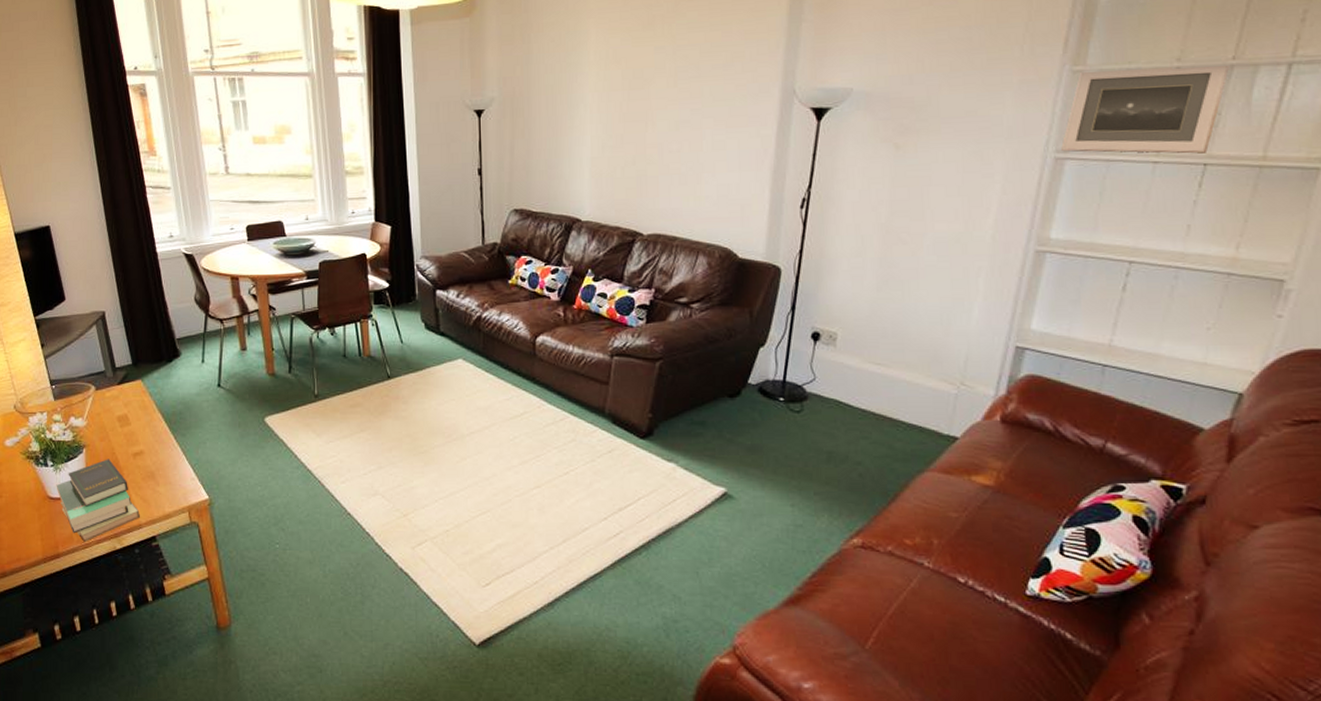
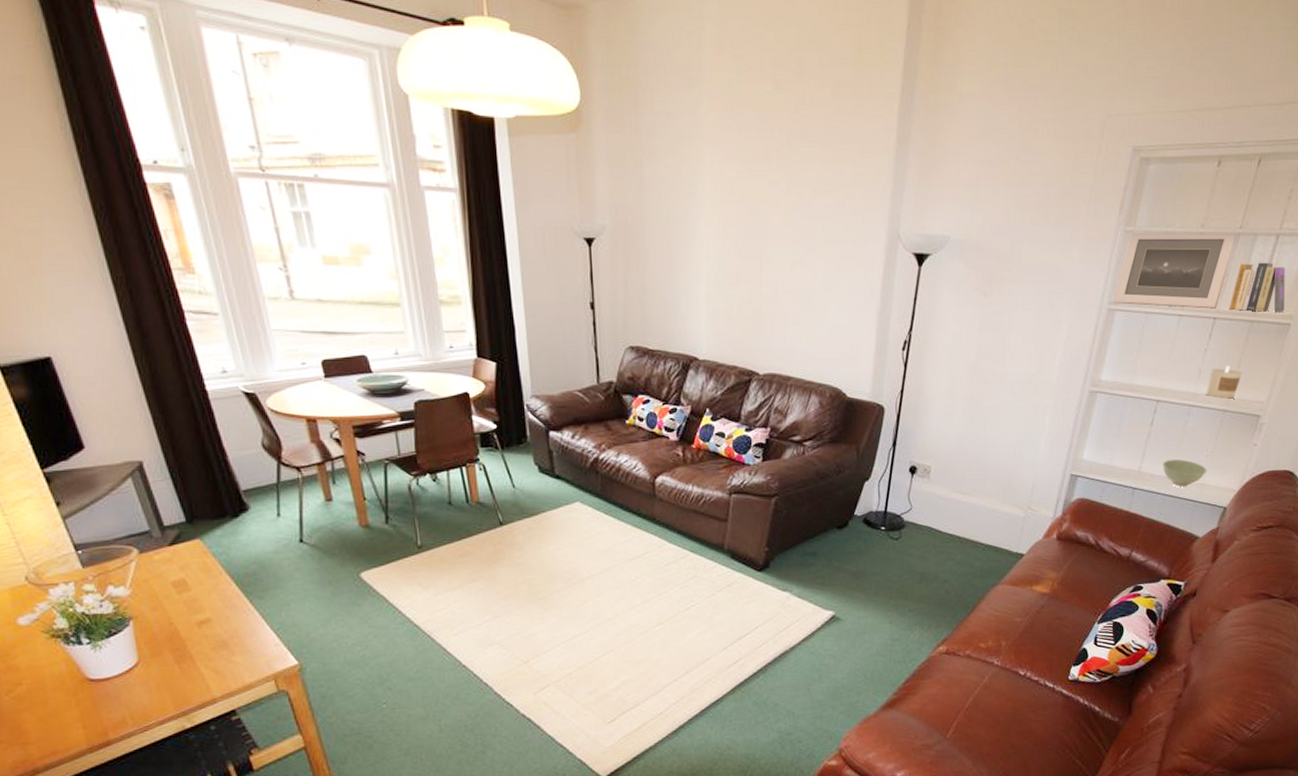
books: present [56,459,140,543] -> none [96,630,213,726]
bowl: none [1144,332,1209,366] -> present [1163,459,1207,487]
candle: none [1199,220,1252,260] -> present [1206,366,1243,399]
books: none [1225,96,1310,156] -> present [1229,262,1285,313]

